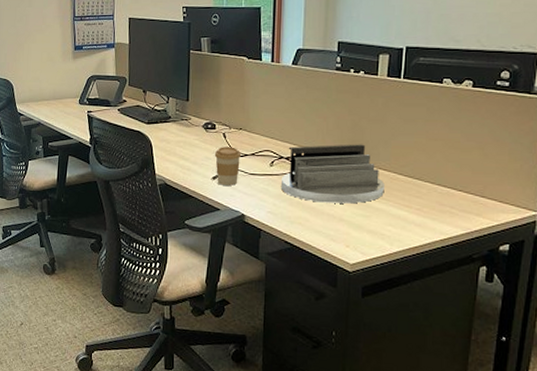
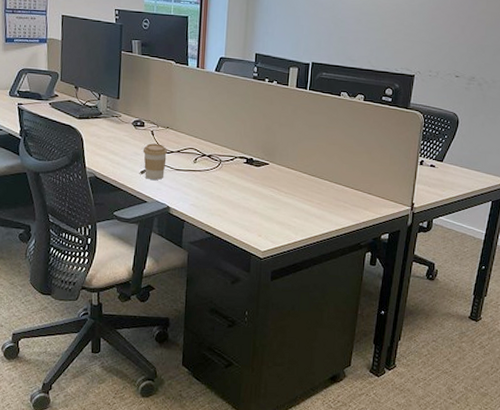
desk organizer: present [282,144,385,204] -> none [204,145,292,198]

